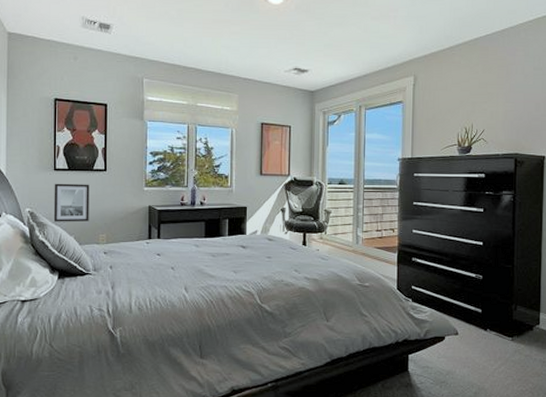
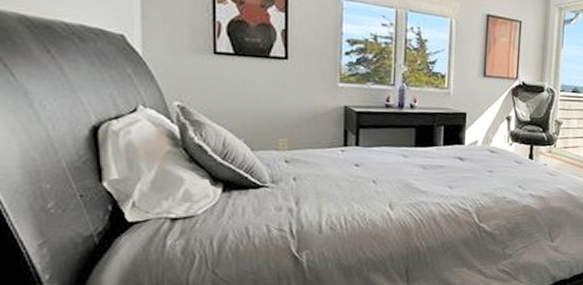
wall art: present [53,183,90,222] -> none [214,71,265,122]

